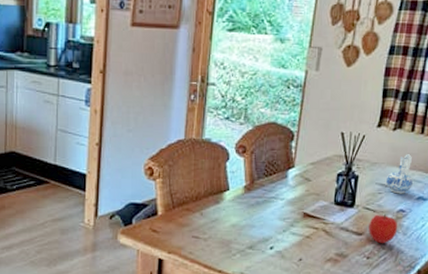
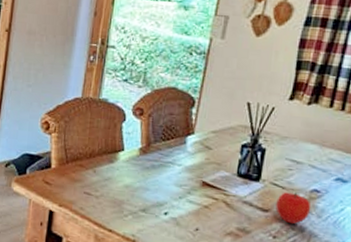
ceramic pitcher: present [386,154,413,194] -> none [298,131,330,173]

